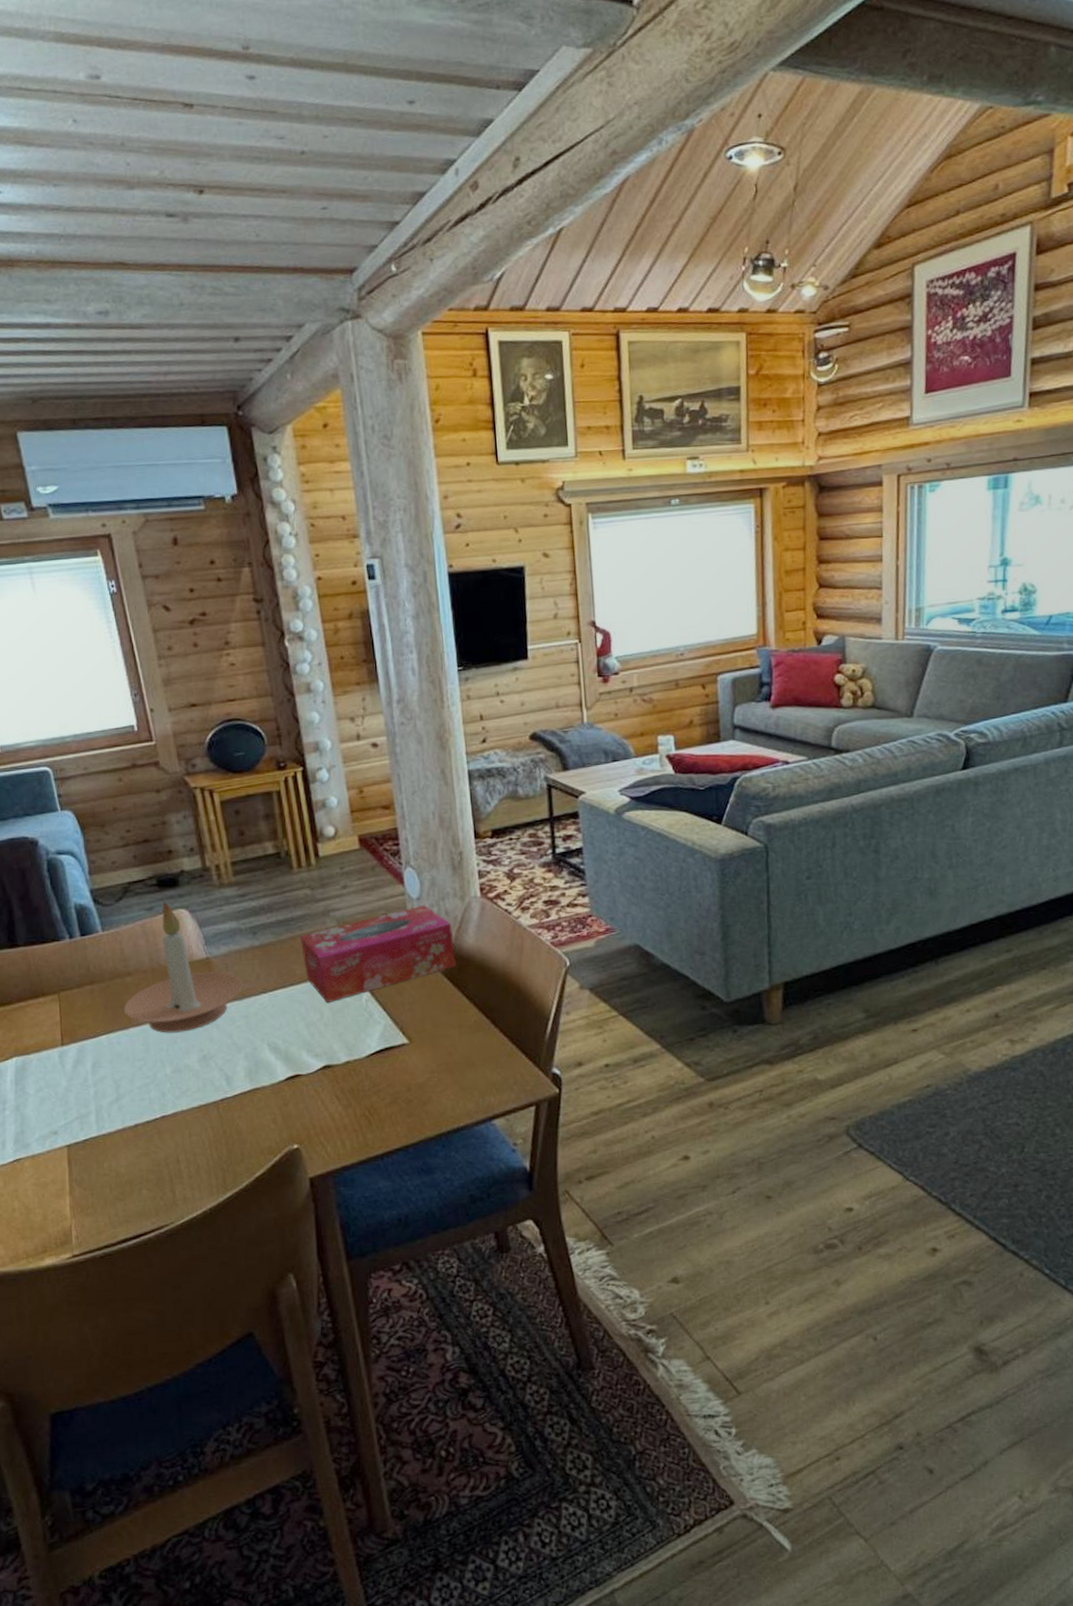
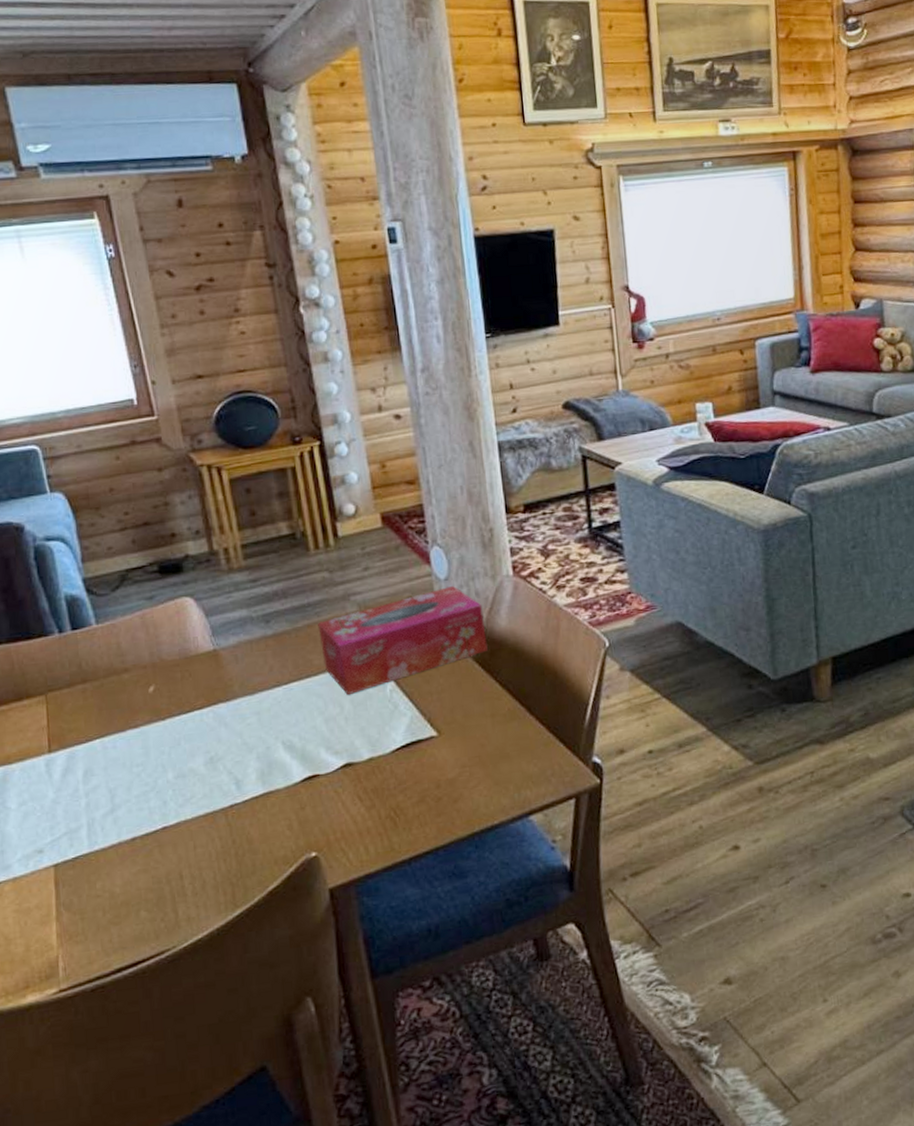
candle holder: present [124,901,243,1033] -> none [120,589,255,735]

